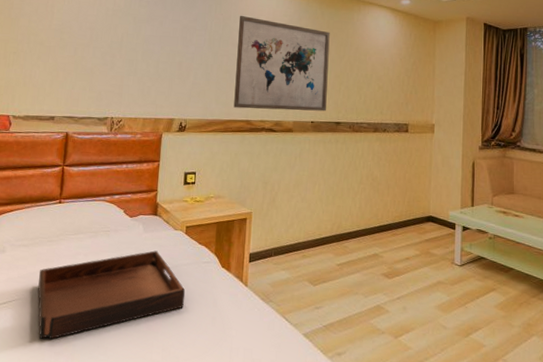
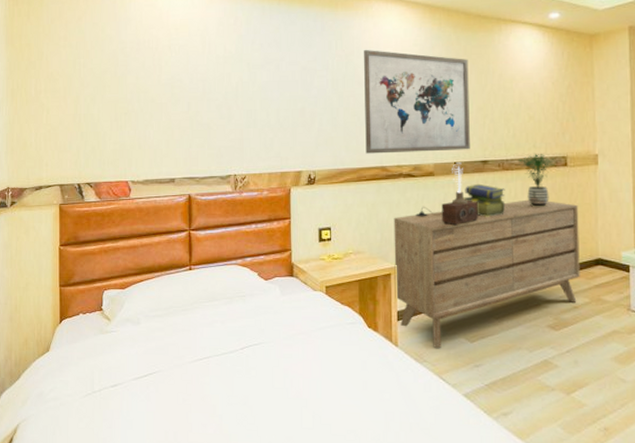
serving tray: present [37,250,186,340] -> none [177,314,332,411]
dresser: none [249,159,415,290] -> present [393,199,580,348]
table lamp: none [273,122,329,178] -> present [415,162,478,226]
stack of books: none [316,142,354,173] -> present [462,183,505,217]
potted plant: none [366,118,399,168] -> present [517,153,556,208]

